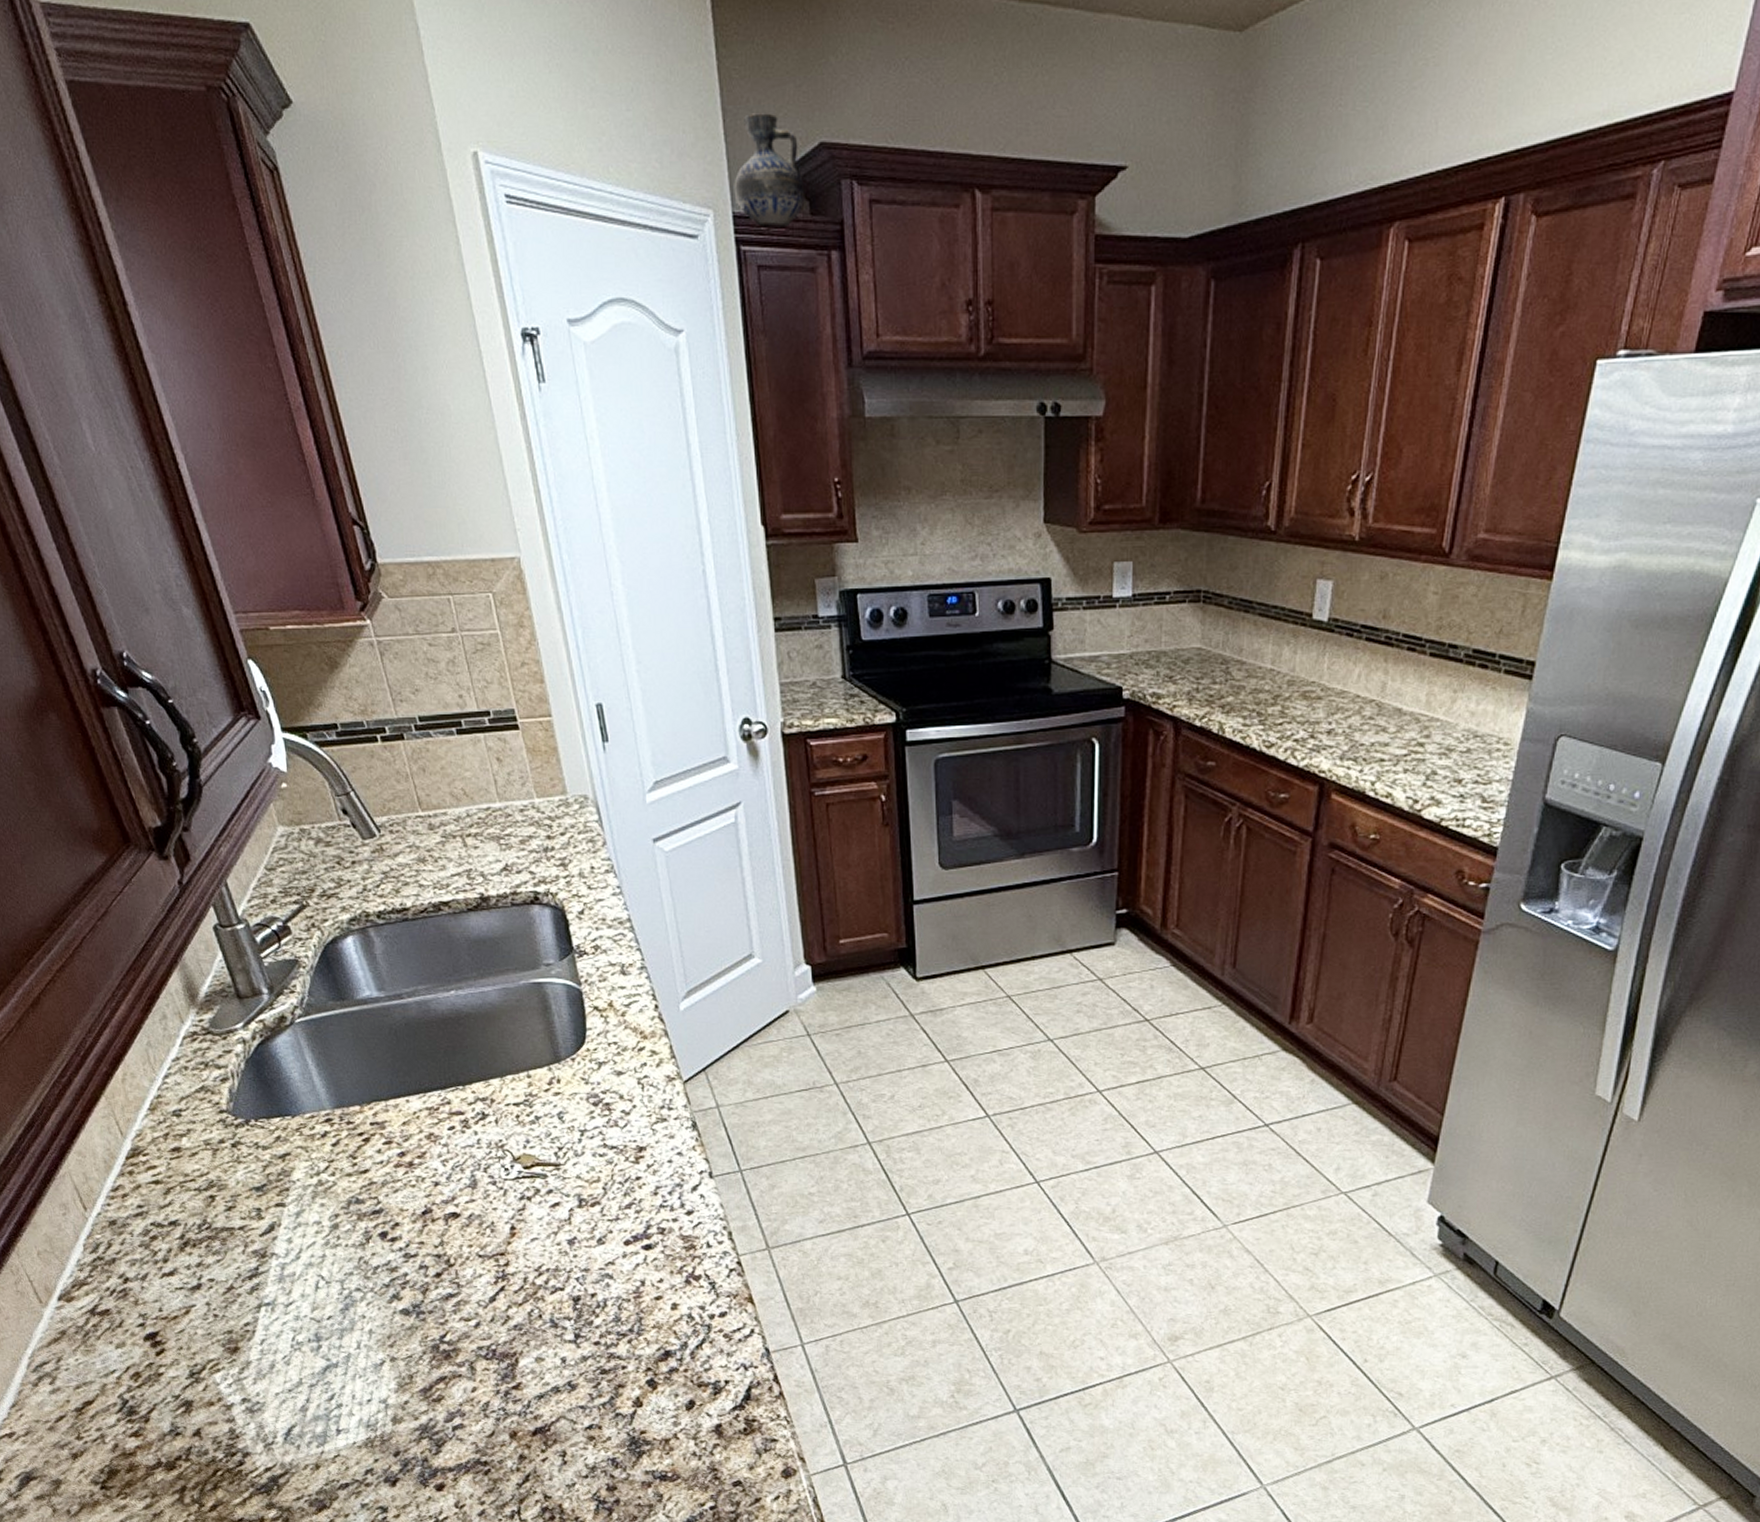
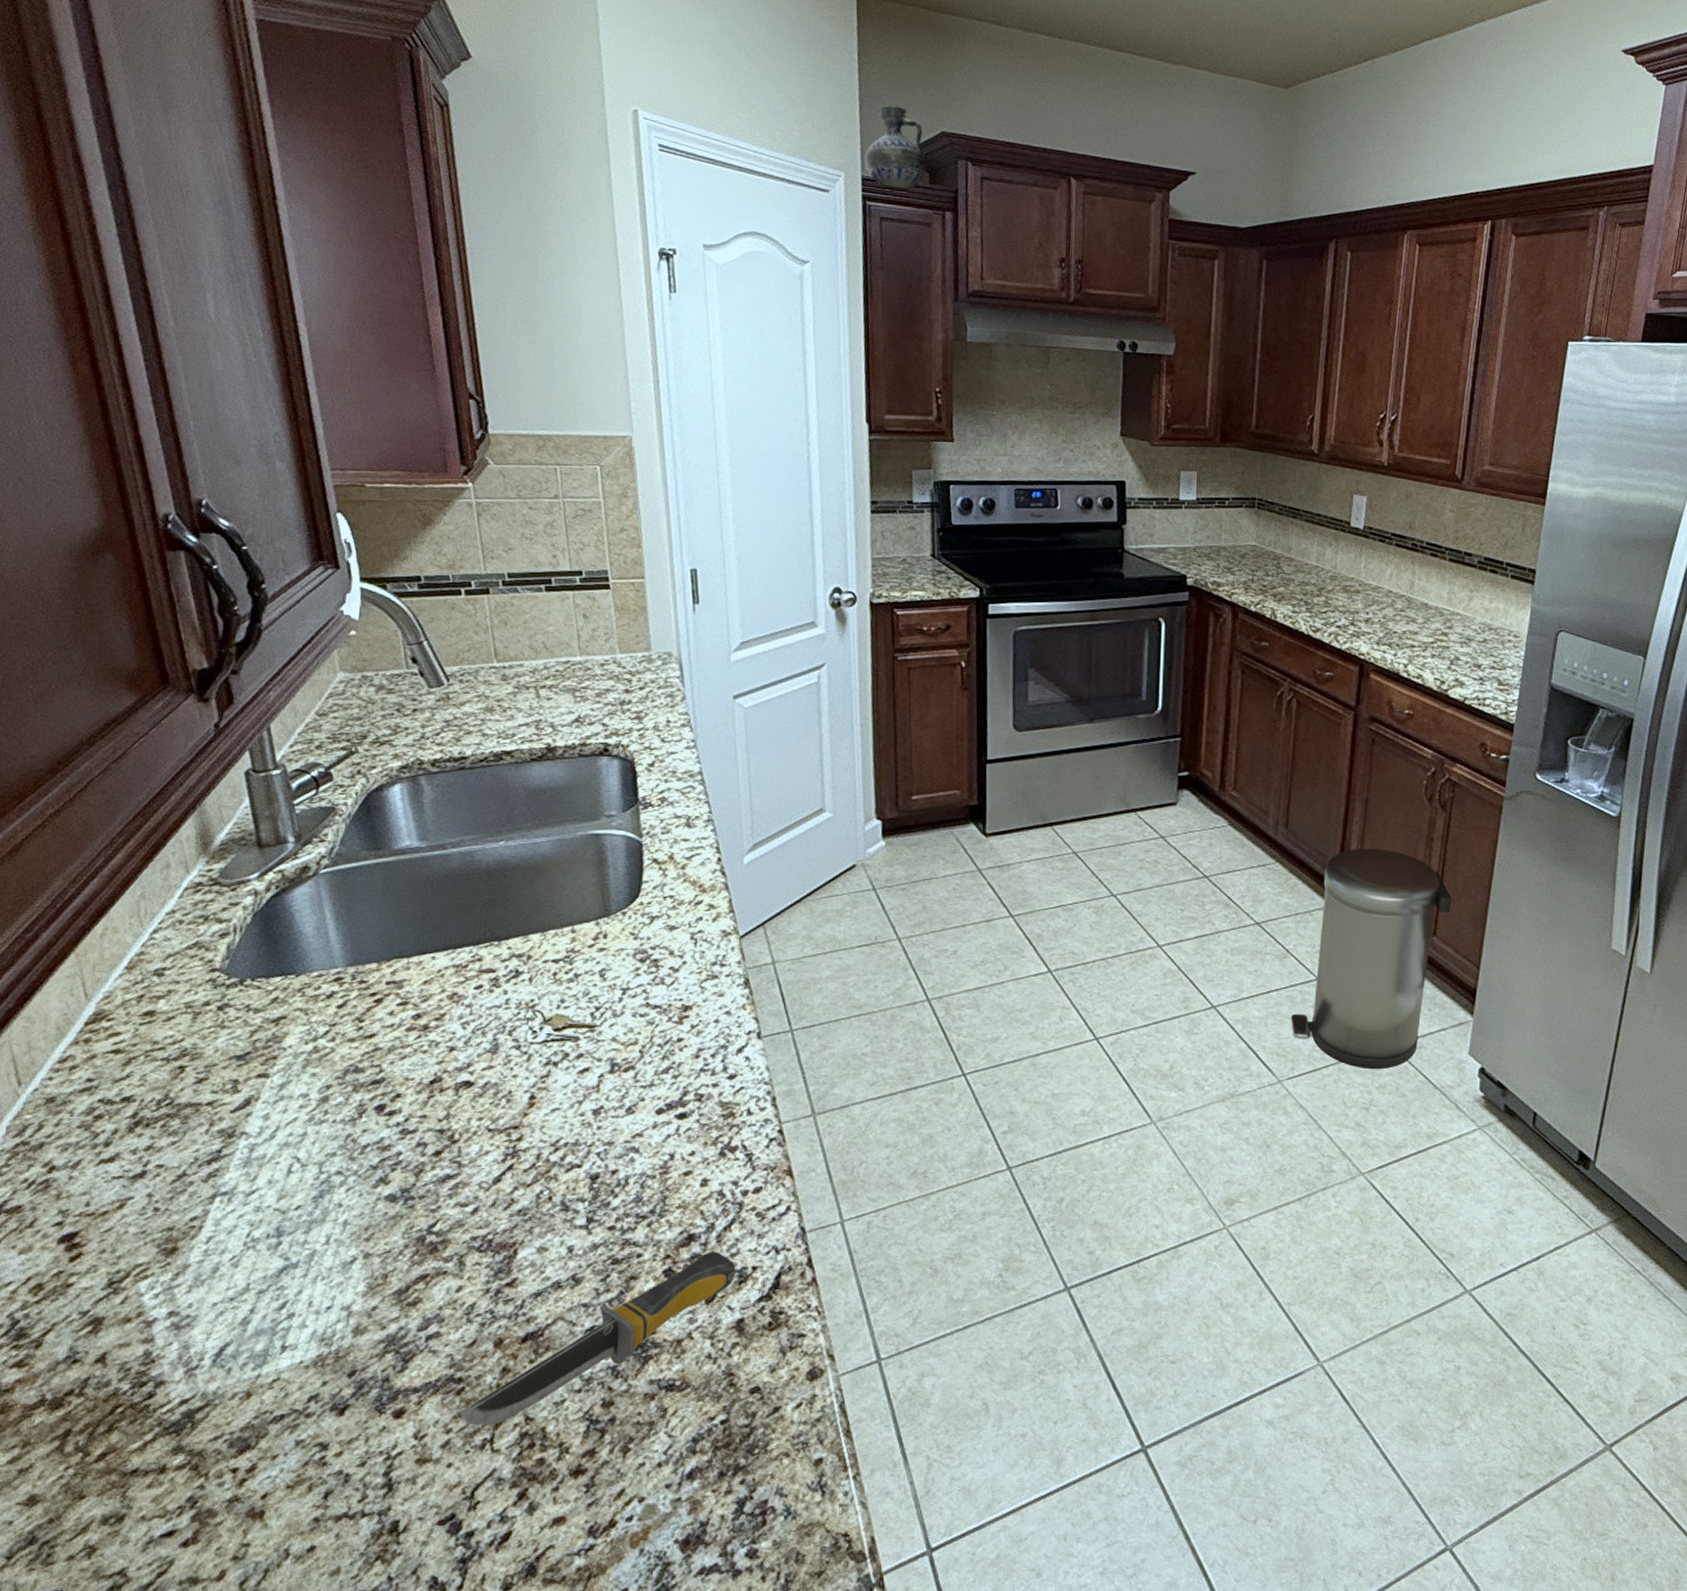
knife: none [490,1366,710,1501] -> present [460,1252,736,1426]
pedal bin: none [1236,988,1416,1215] -> present [1290,848,1452,1069]

